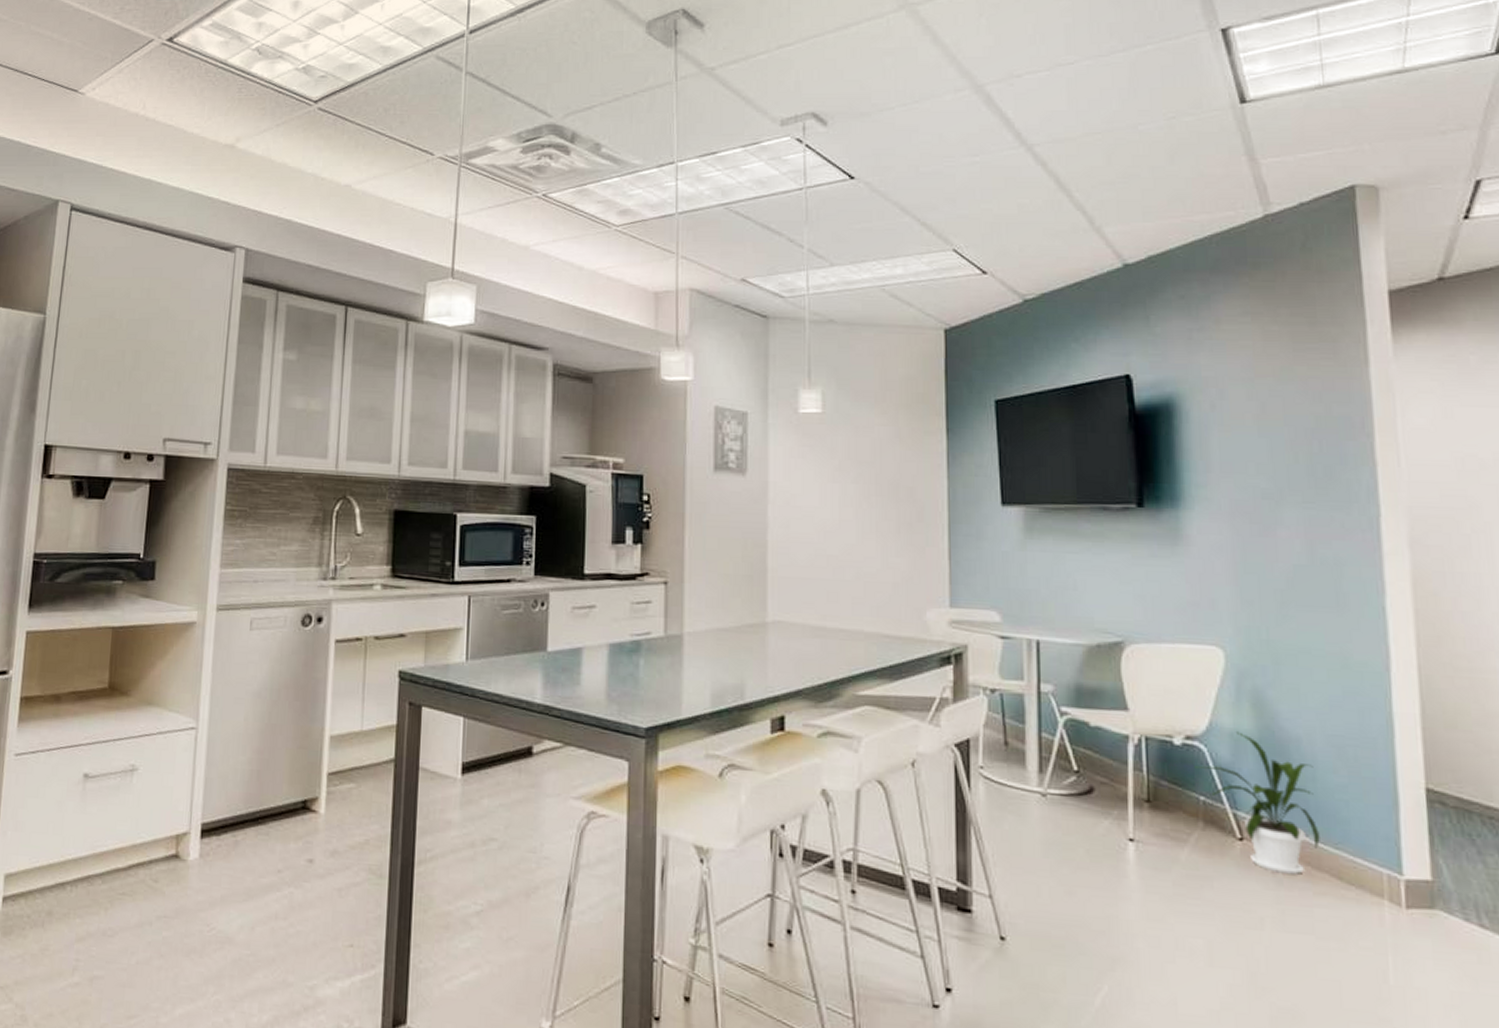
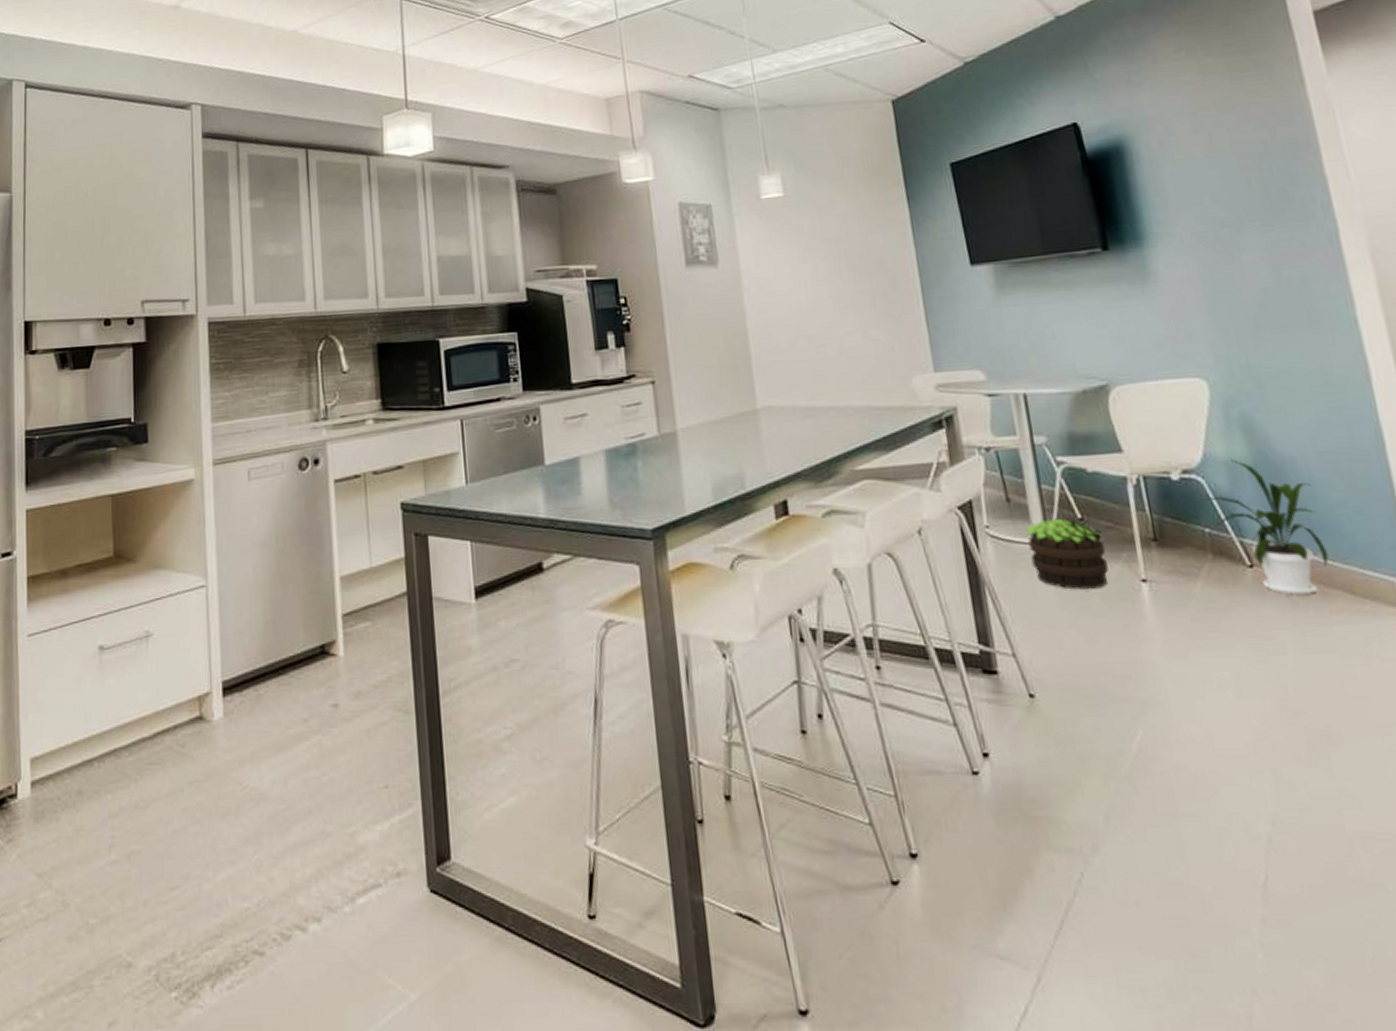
potted plant: none [1020,767,1097,842] -> present [1026,518,1109,590]

